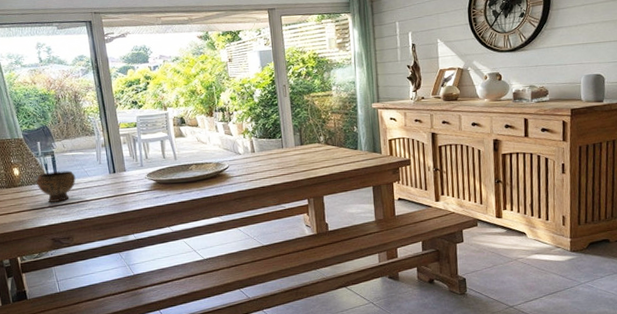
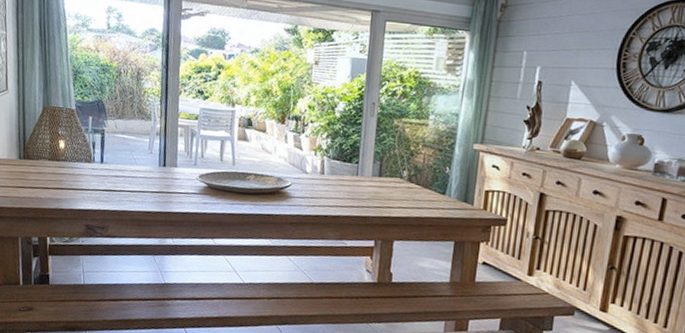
bowl: present [36,170,76,203] -> none [80,151,123,187]

